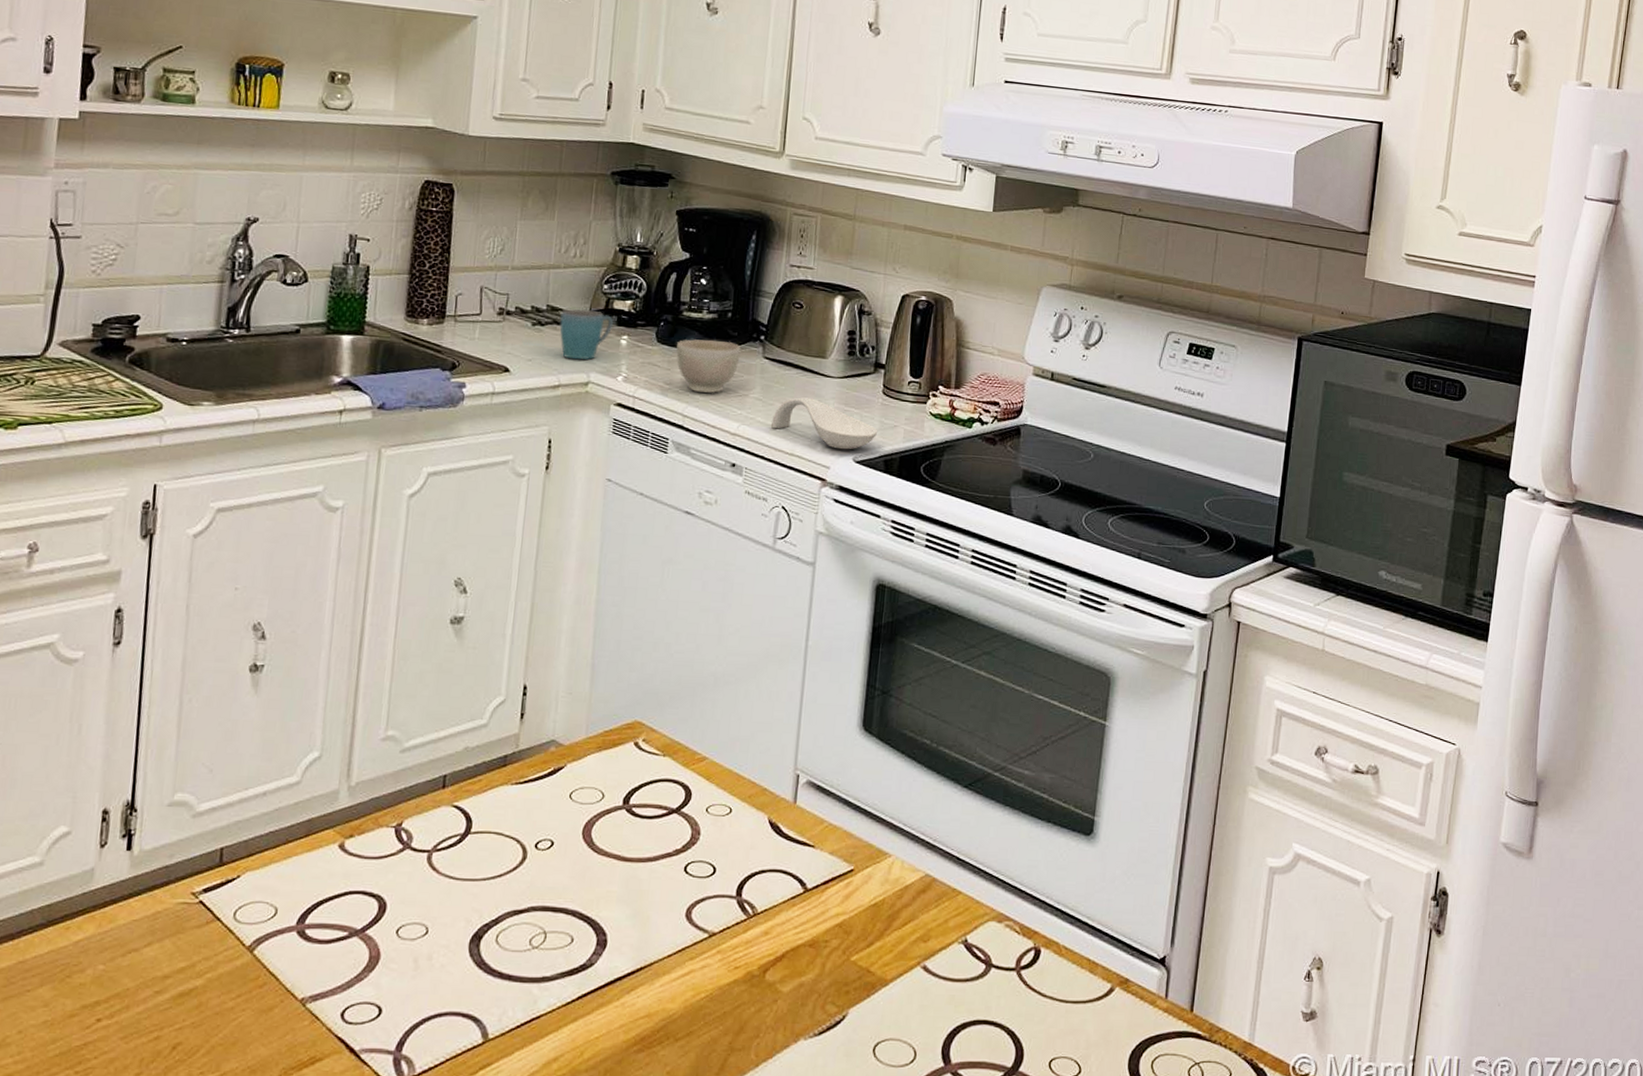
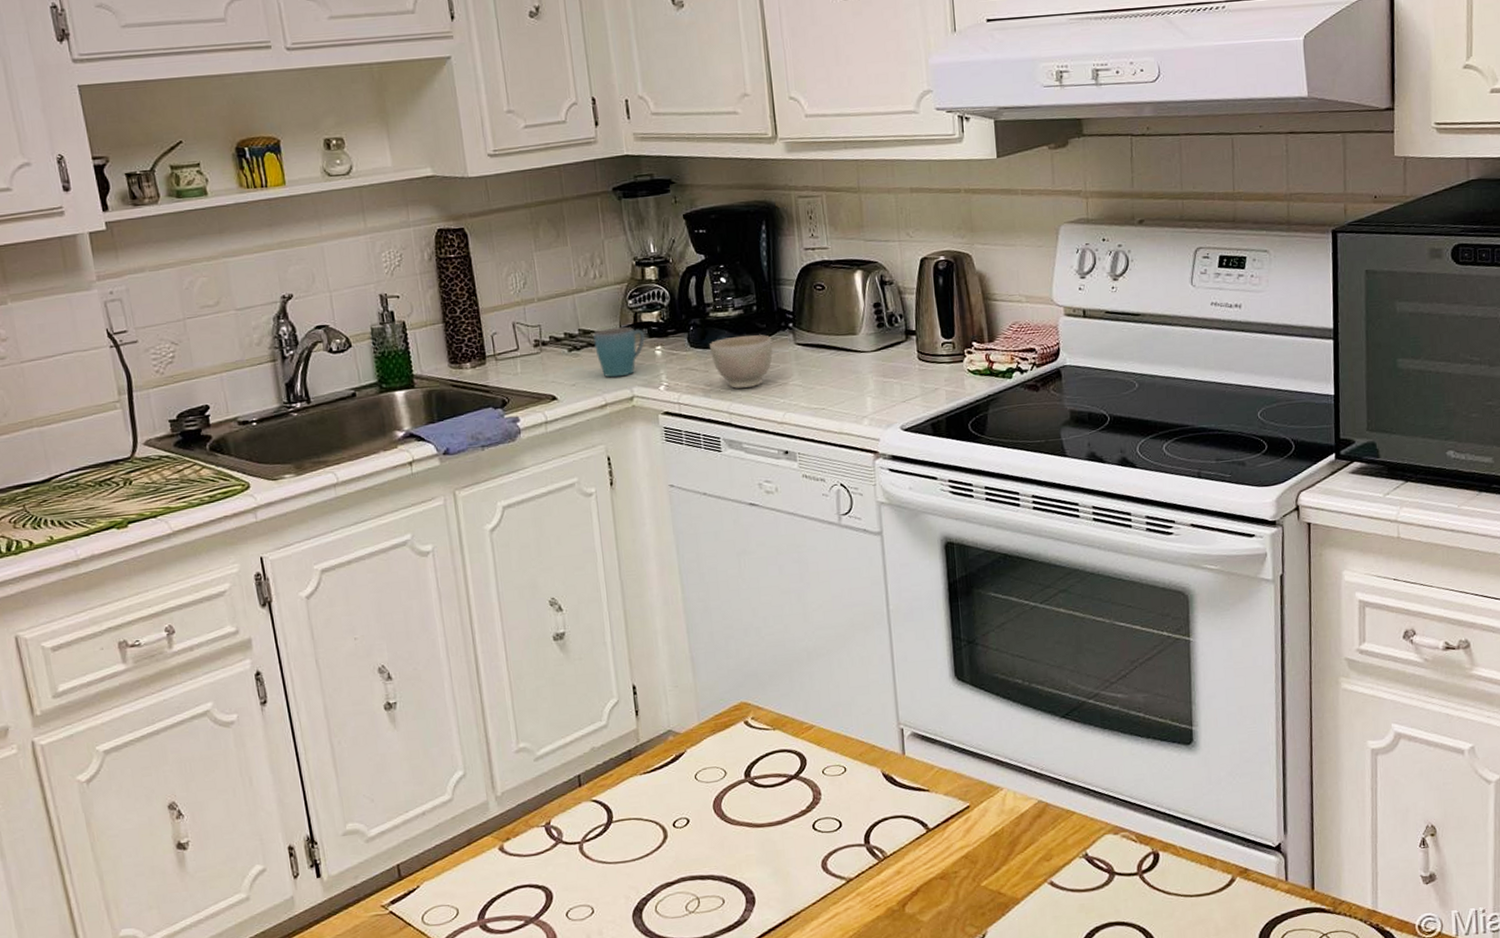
spoon rest: present [770,397,878,450] -> none [814,375,921,421]

